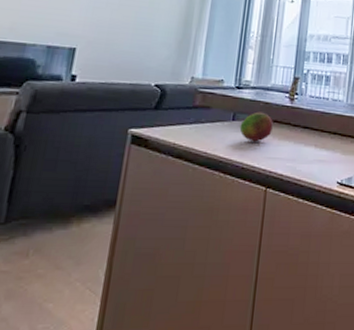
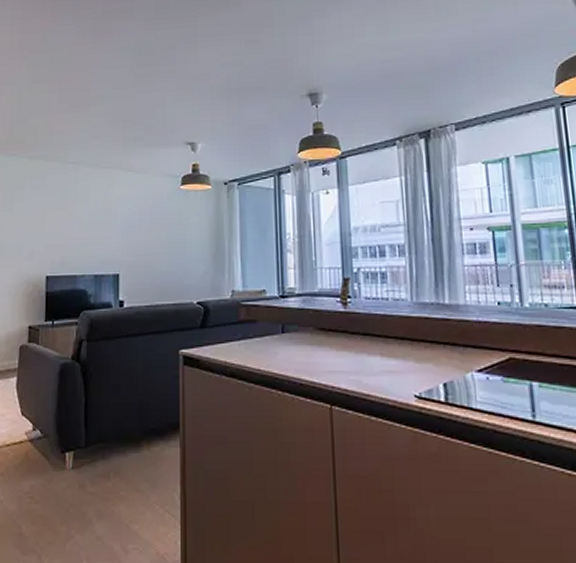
fruit: present [239,111,273,142] -> none [291,321,328,355]

